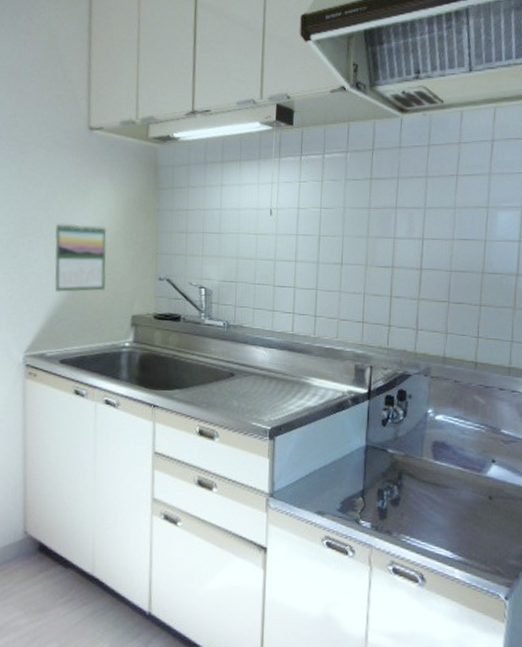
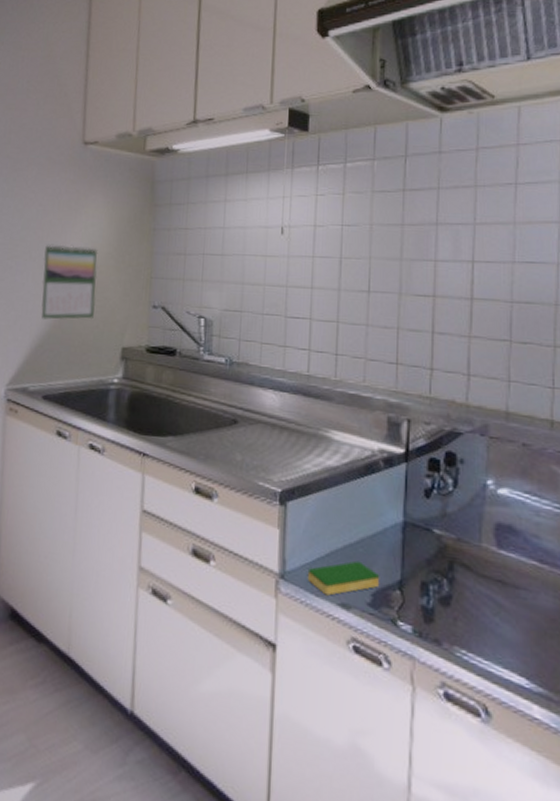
dish sponge: none [291,478,346,507] -> present [307,561,379,596]

